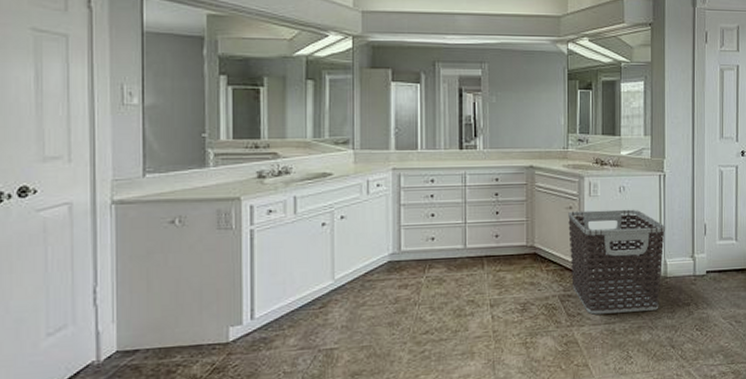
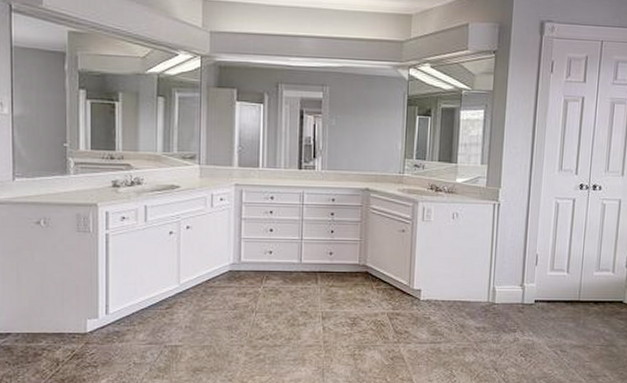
clothes hamper: present [568,209,666,315] -> none [400,234,497,334]

